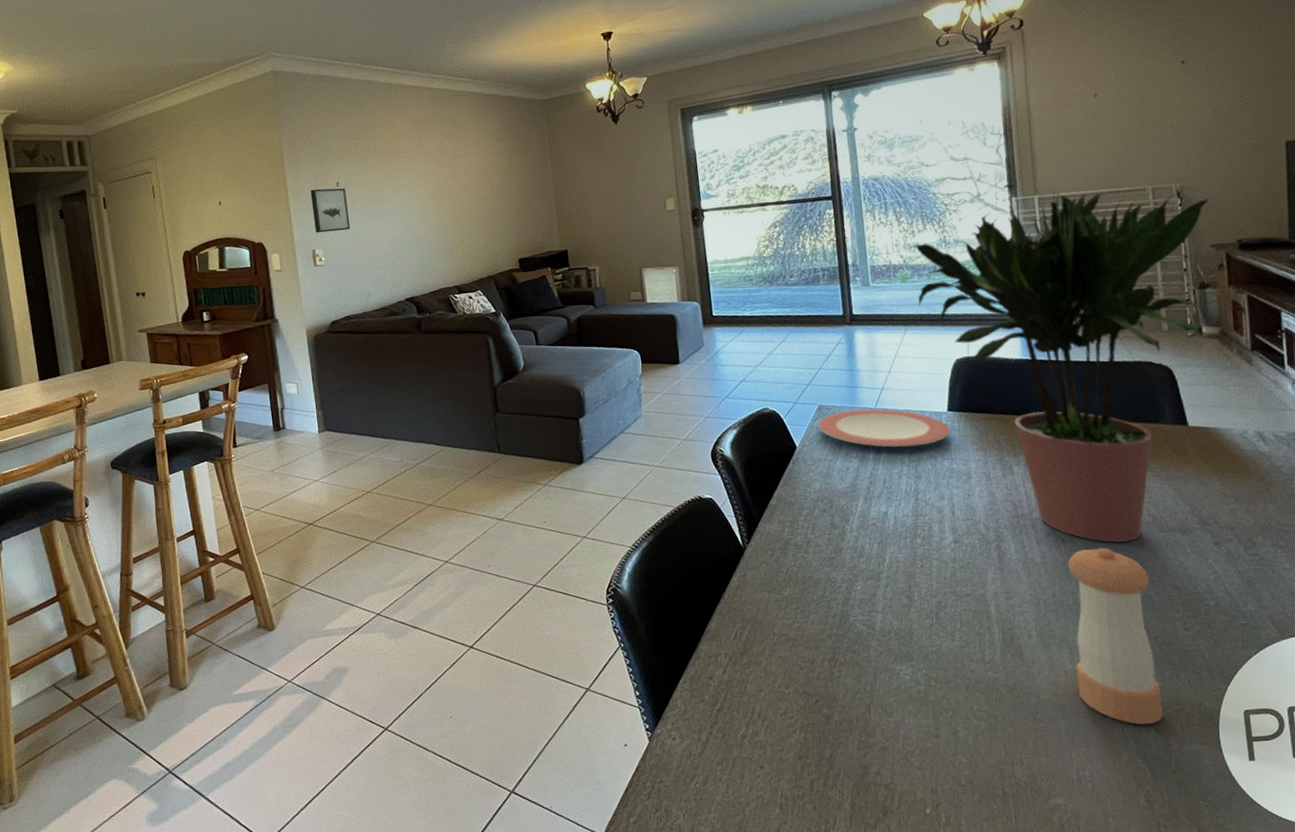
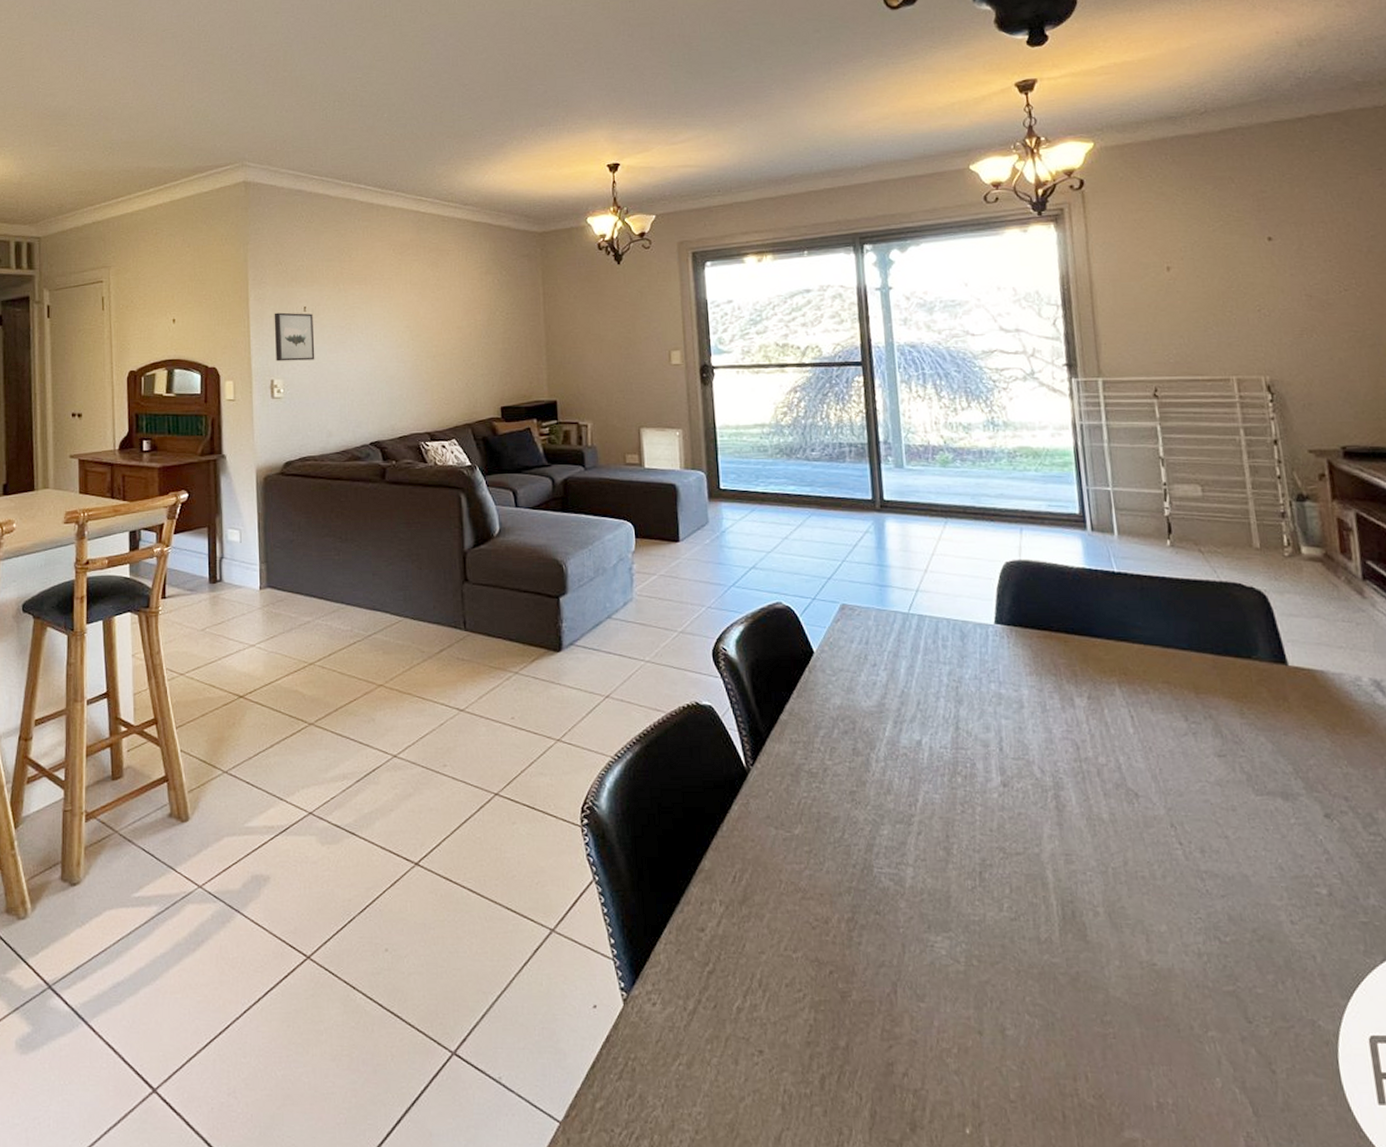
plate: present [818,408,950,448] -> none [840,613,998,663]
potted plant: present [908,189,1208,543] -> none [949,373,1305,805]
pepper shaker: present [1067,547,1163,725] -> none [1142,807,1266,1044]

